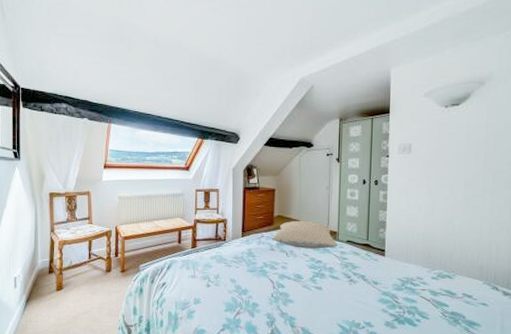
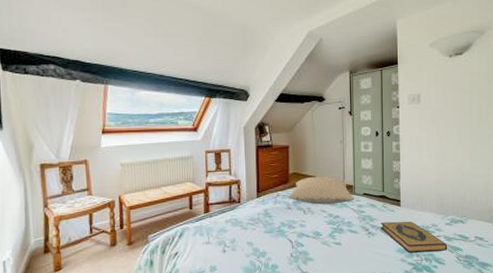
hardback book: none [363,270,433,305] -> present [380,221,448,253]

